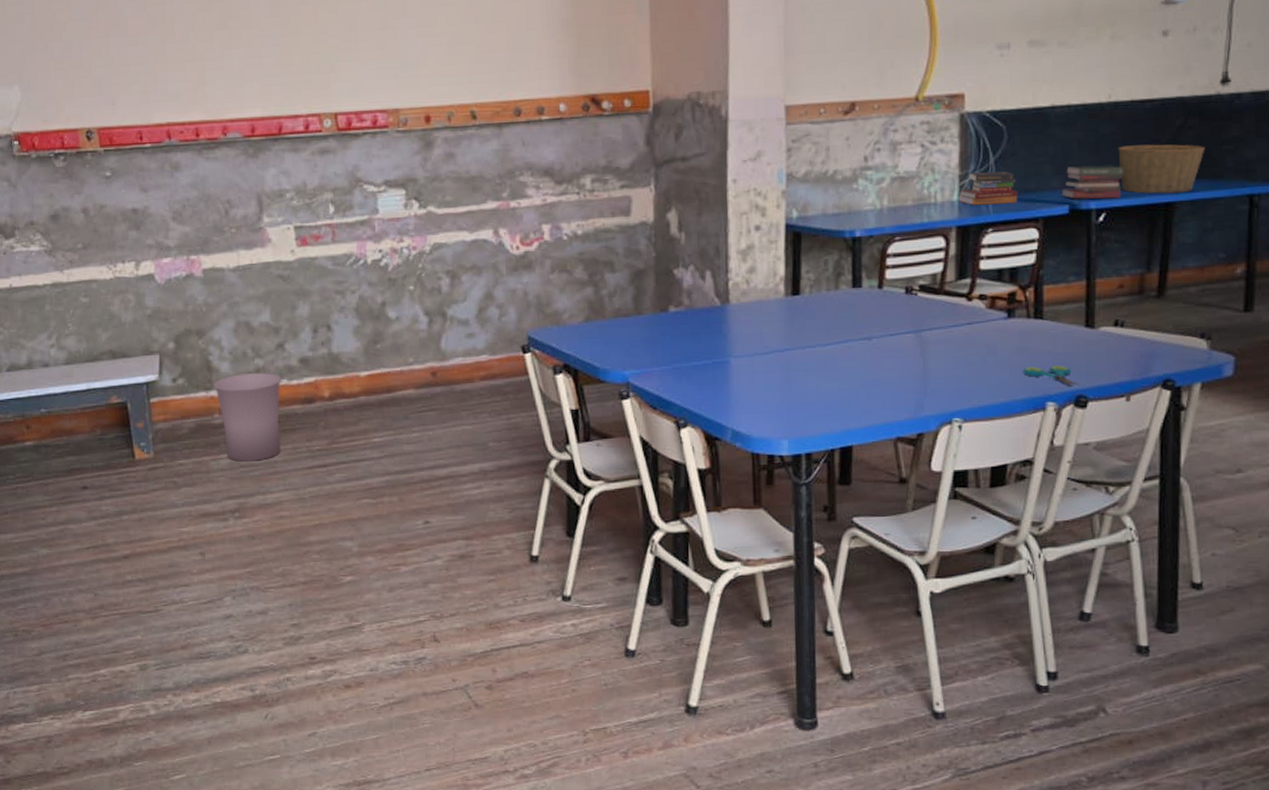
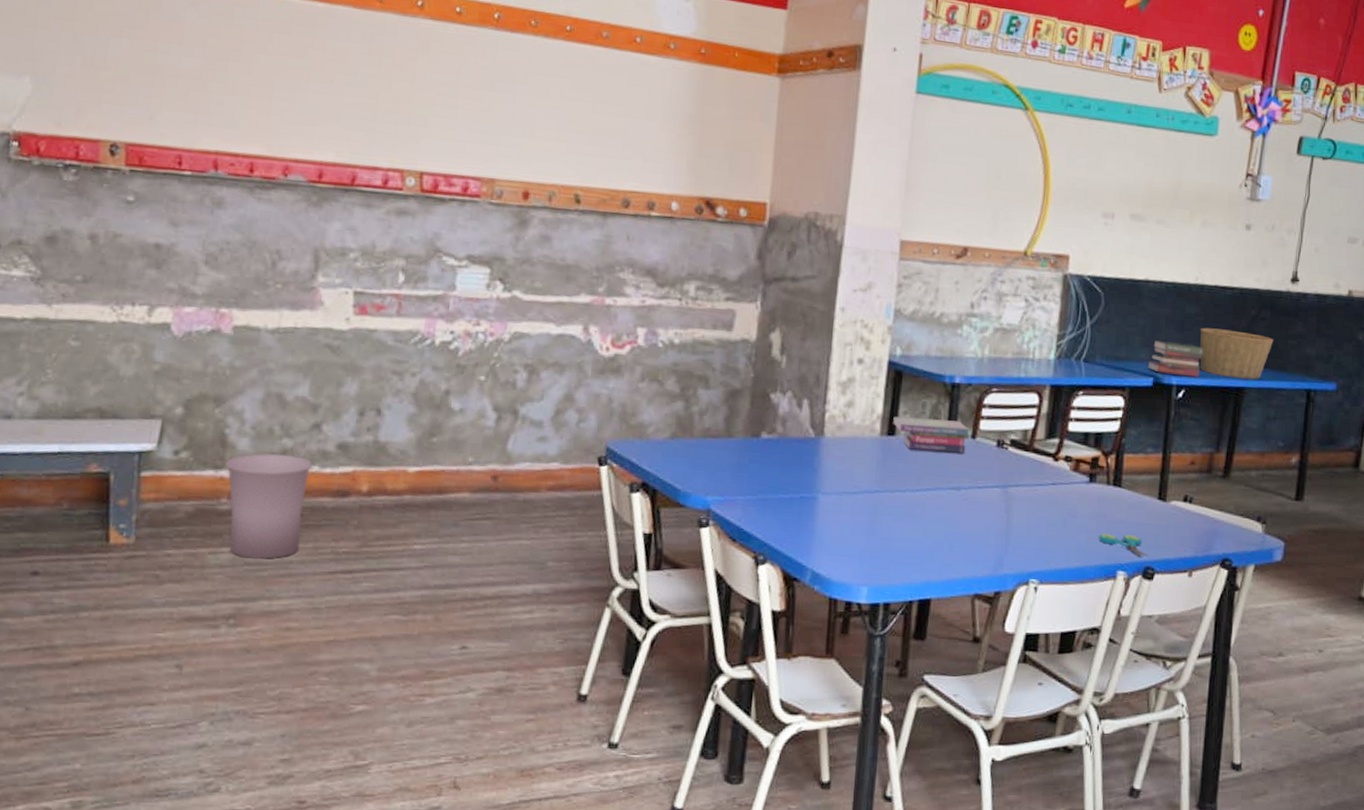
books: none [796,273,876,306] -> present [893,416,970,453]
books: present [958,171,1018,205] -> none [1054,334,1109,370]

